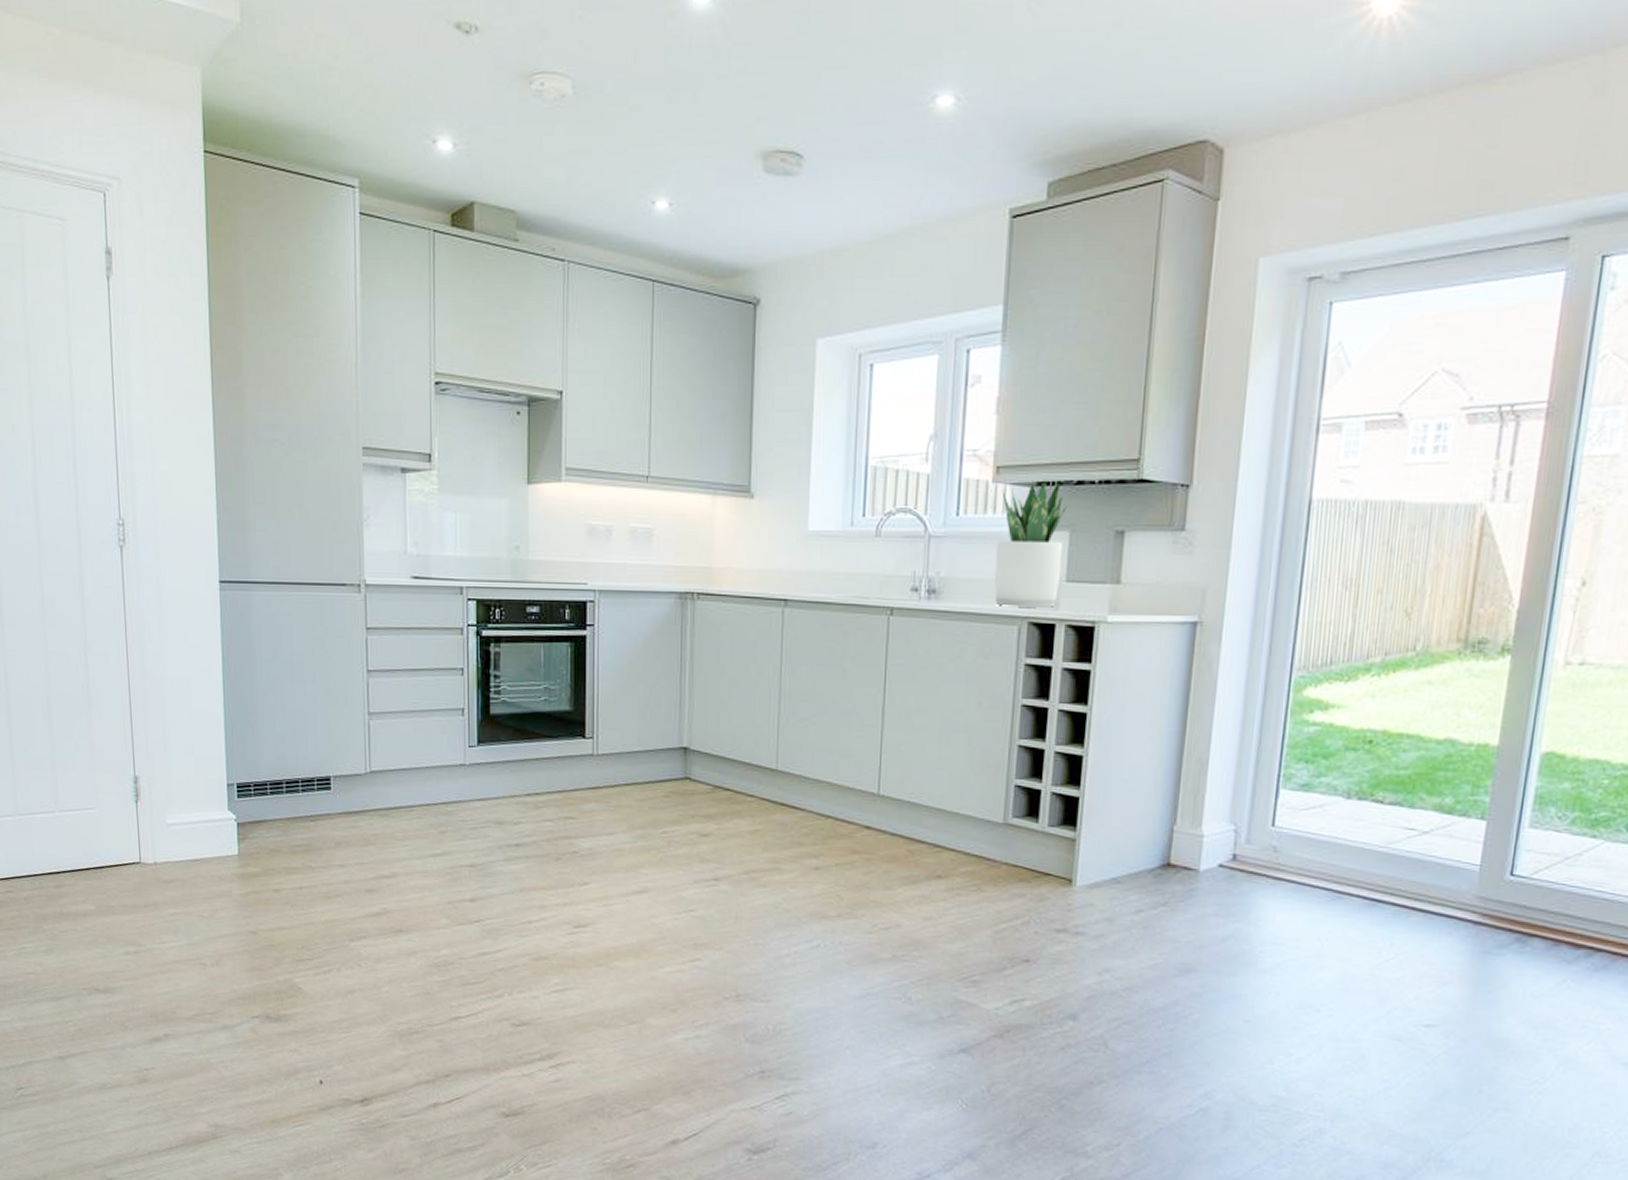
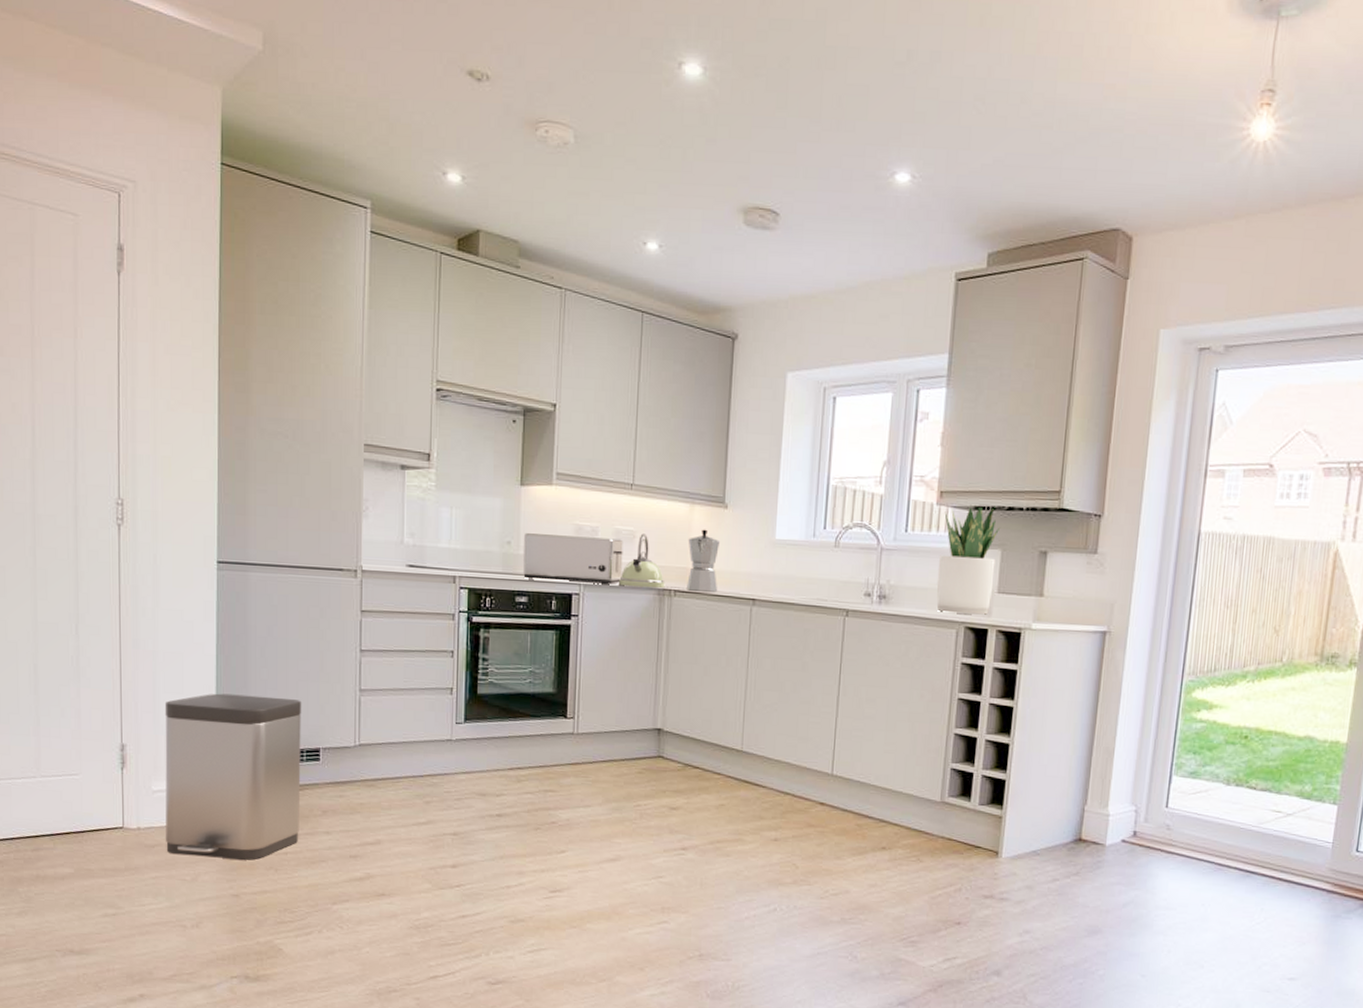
pedal bin: none [174,720,313,895] -> present [164,693,302,860]
toaster: none [533,536,640,589] -> present [523,533,623,584]
kettle: none [635,531,687,592] -> present [618,533,665,589]
moka pot: none [710,523,747,595] -> present [686,529,721,593]

